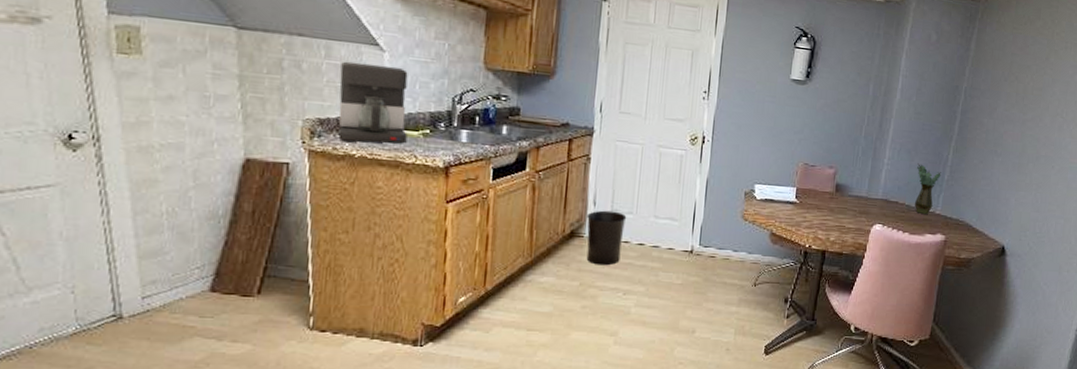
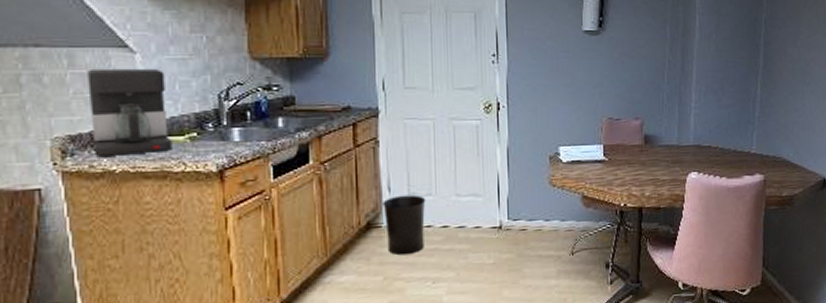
vase: present [915,163,941,215] -> none [726,103,752,156]

